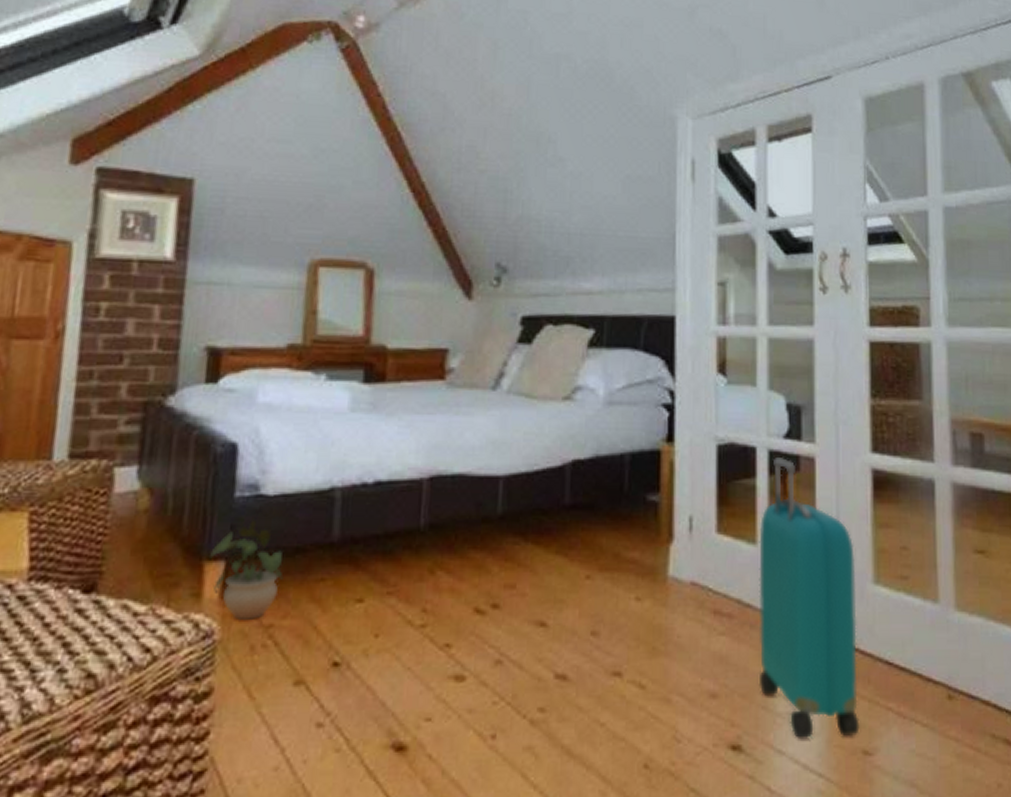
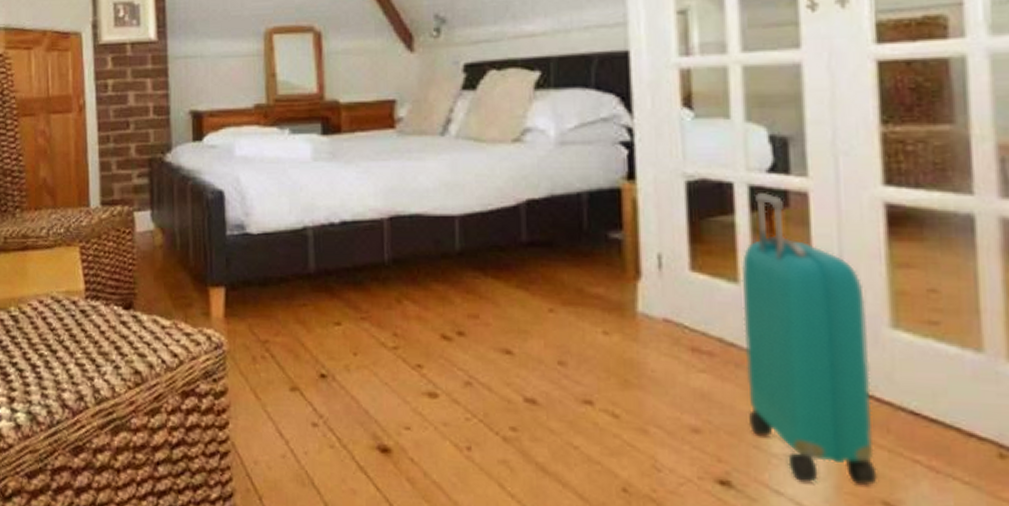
potted plant: present [208,518,284,621] -> none [212,253,273,337]

